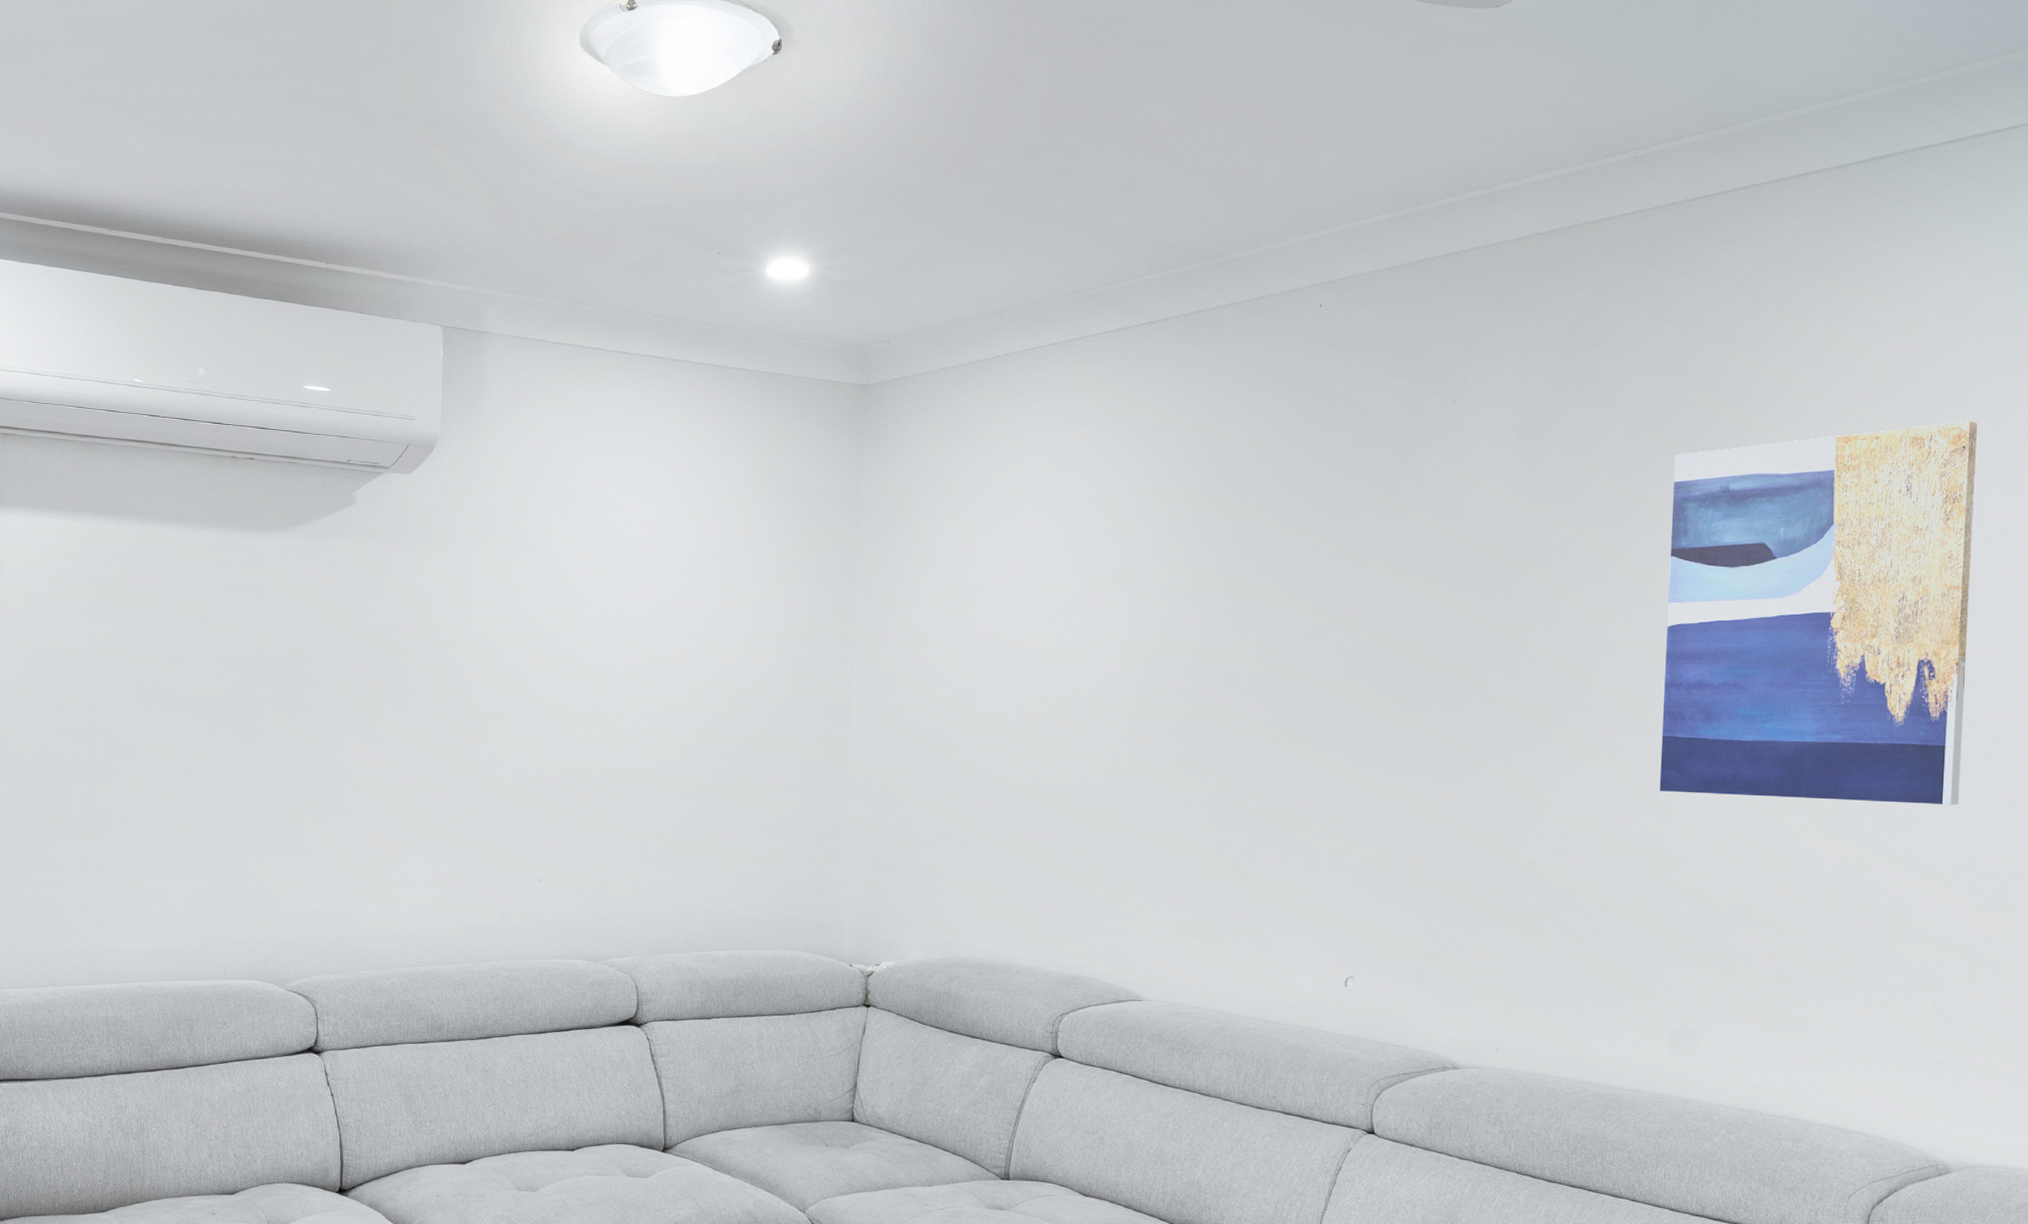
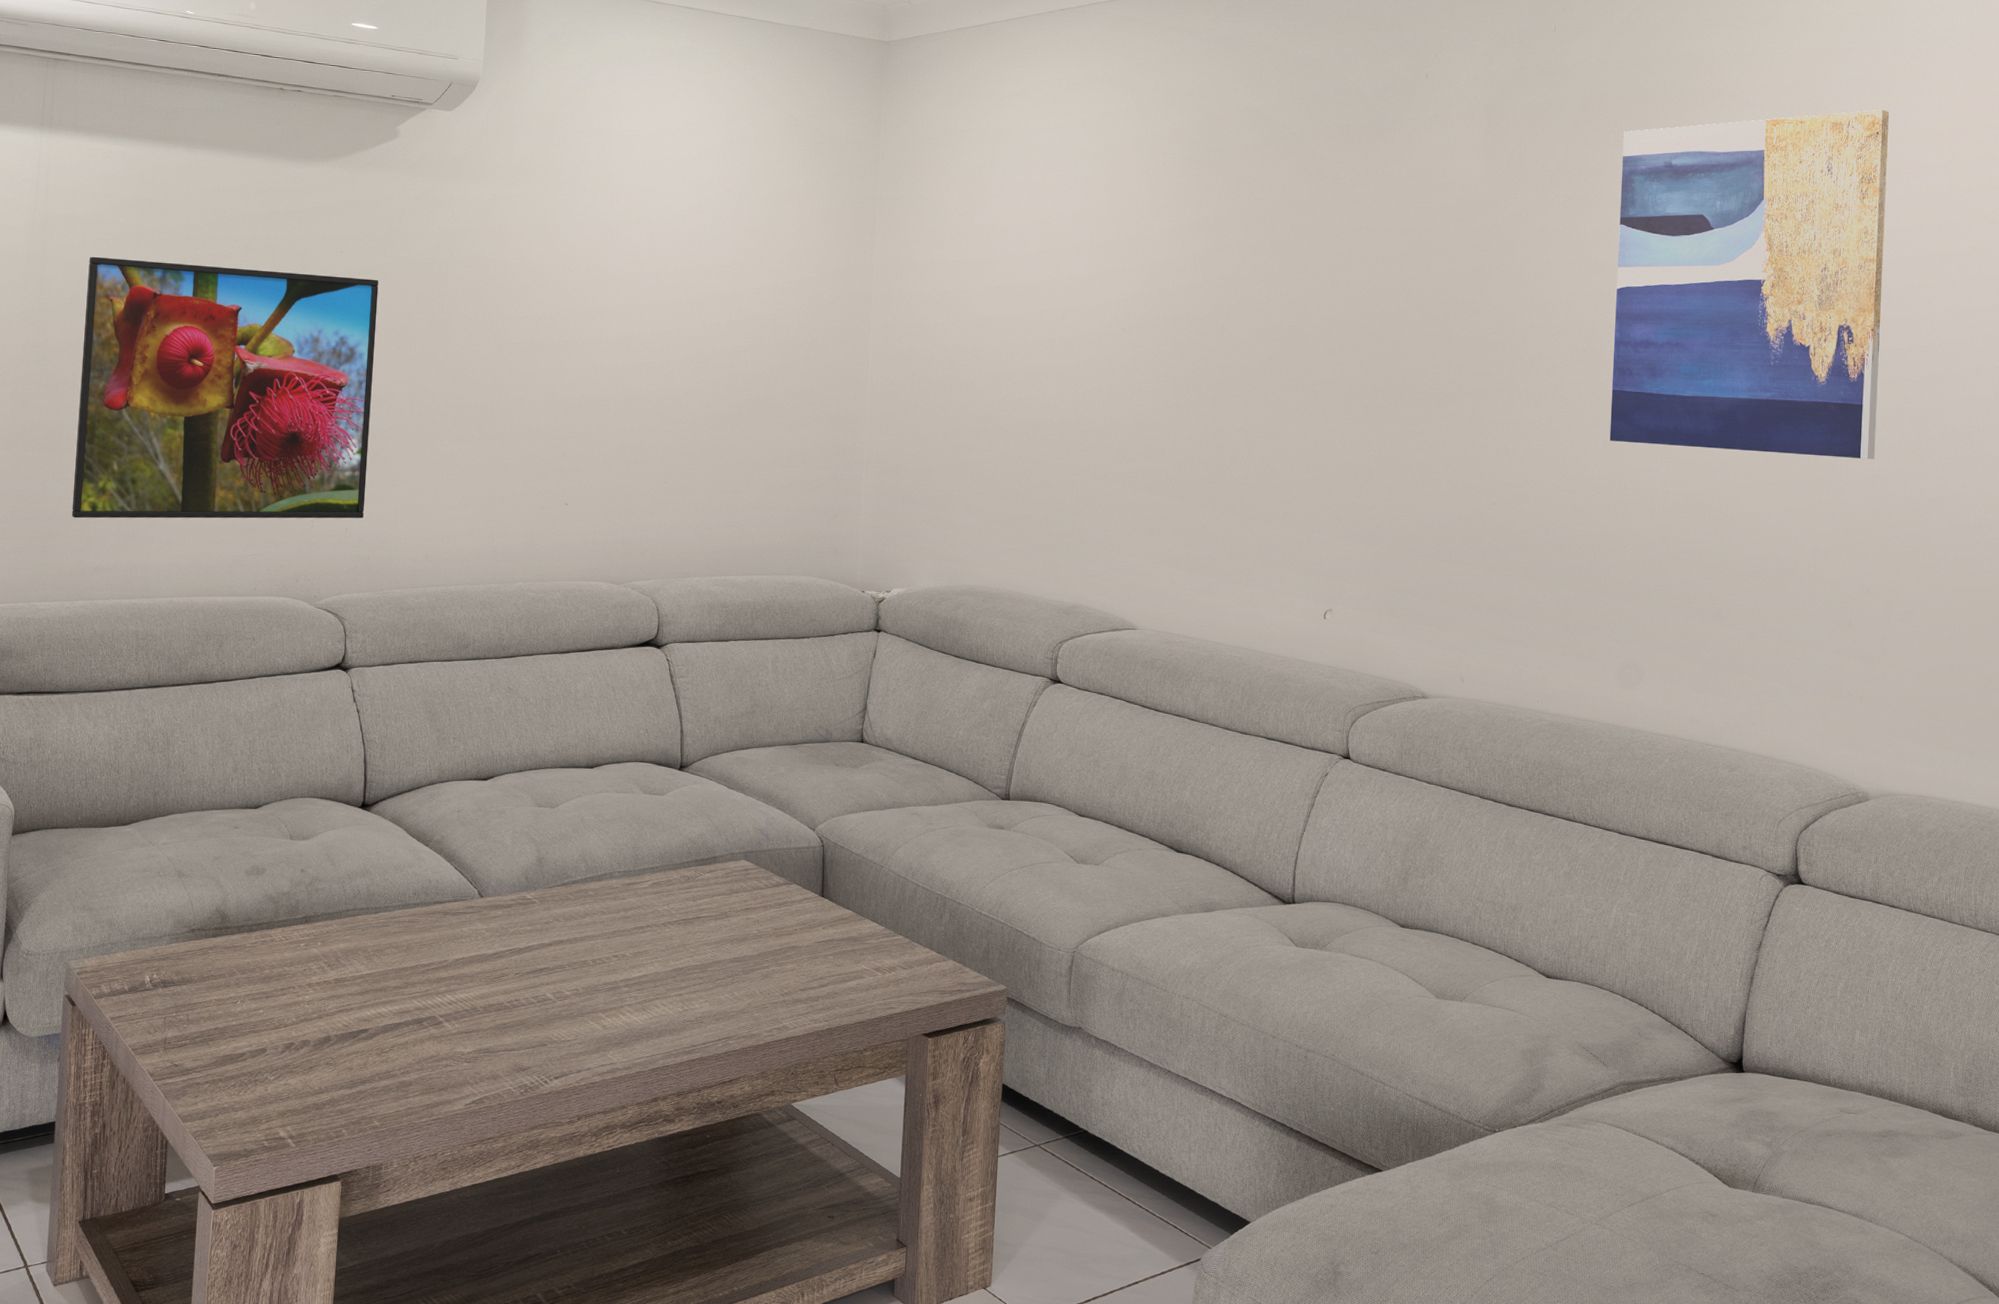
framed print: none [37,636,340,904] -> present [71,256,379,519]

